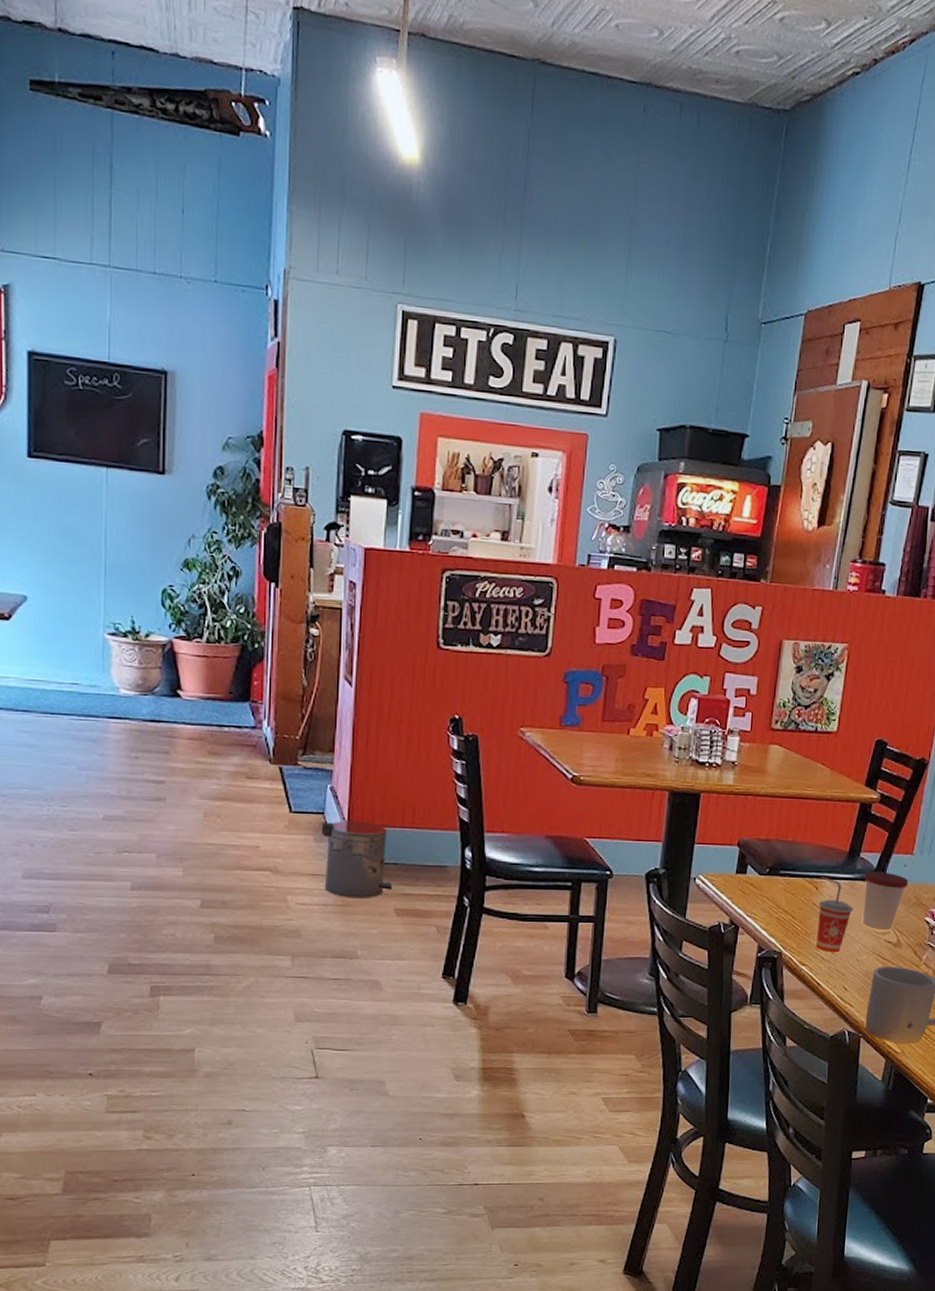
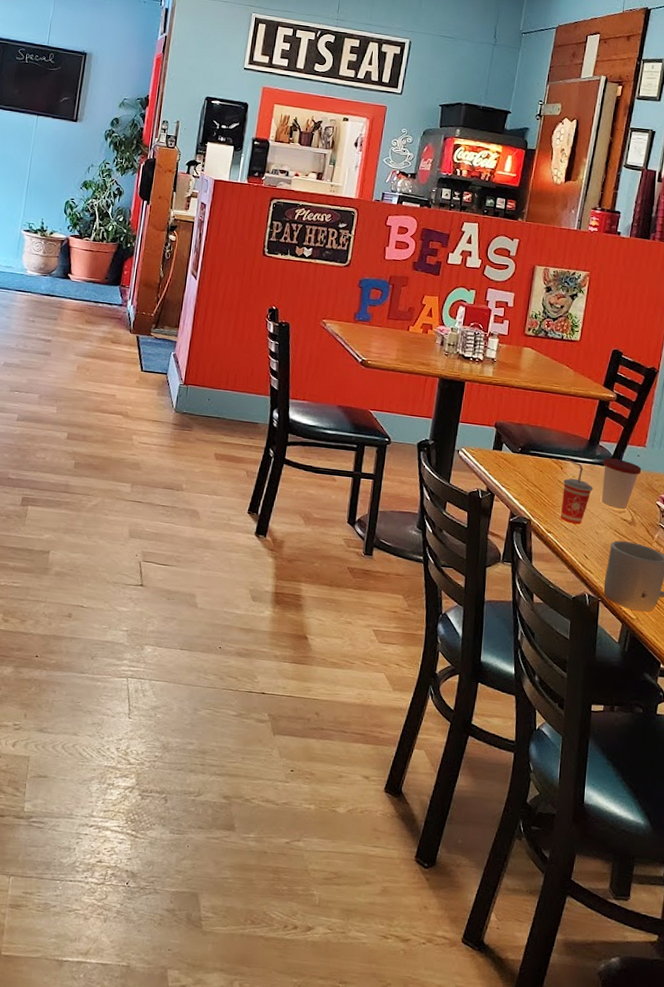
trash can: present [321,821,393,898] -> none [162,380,215,443]

